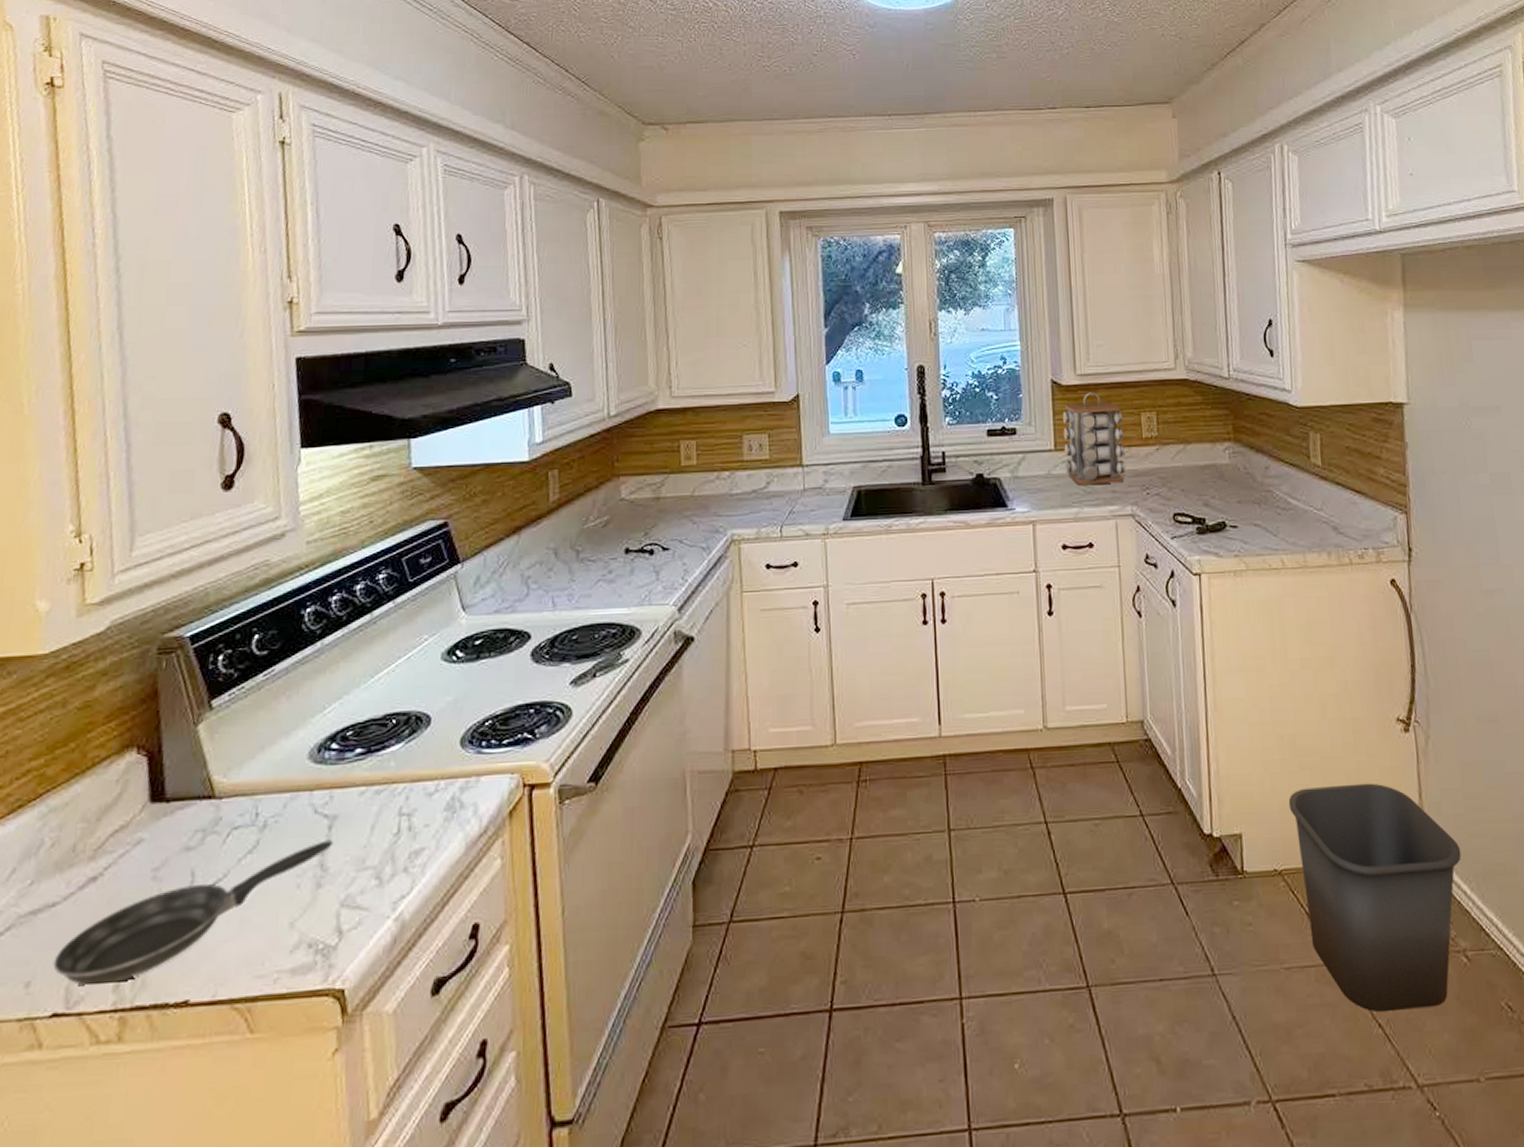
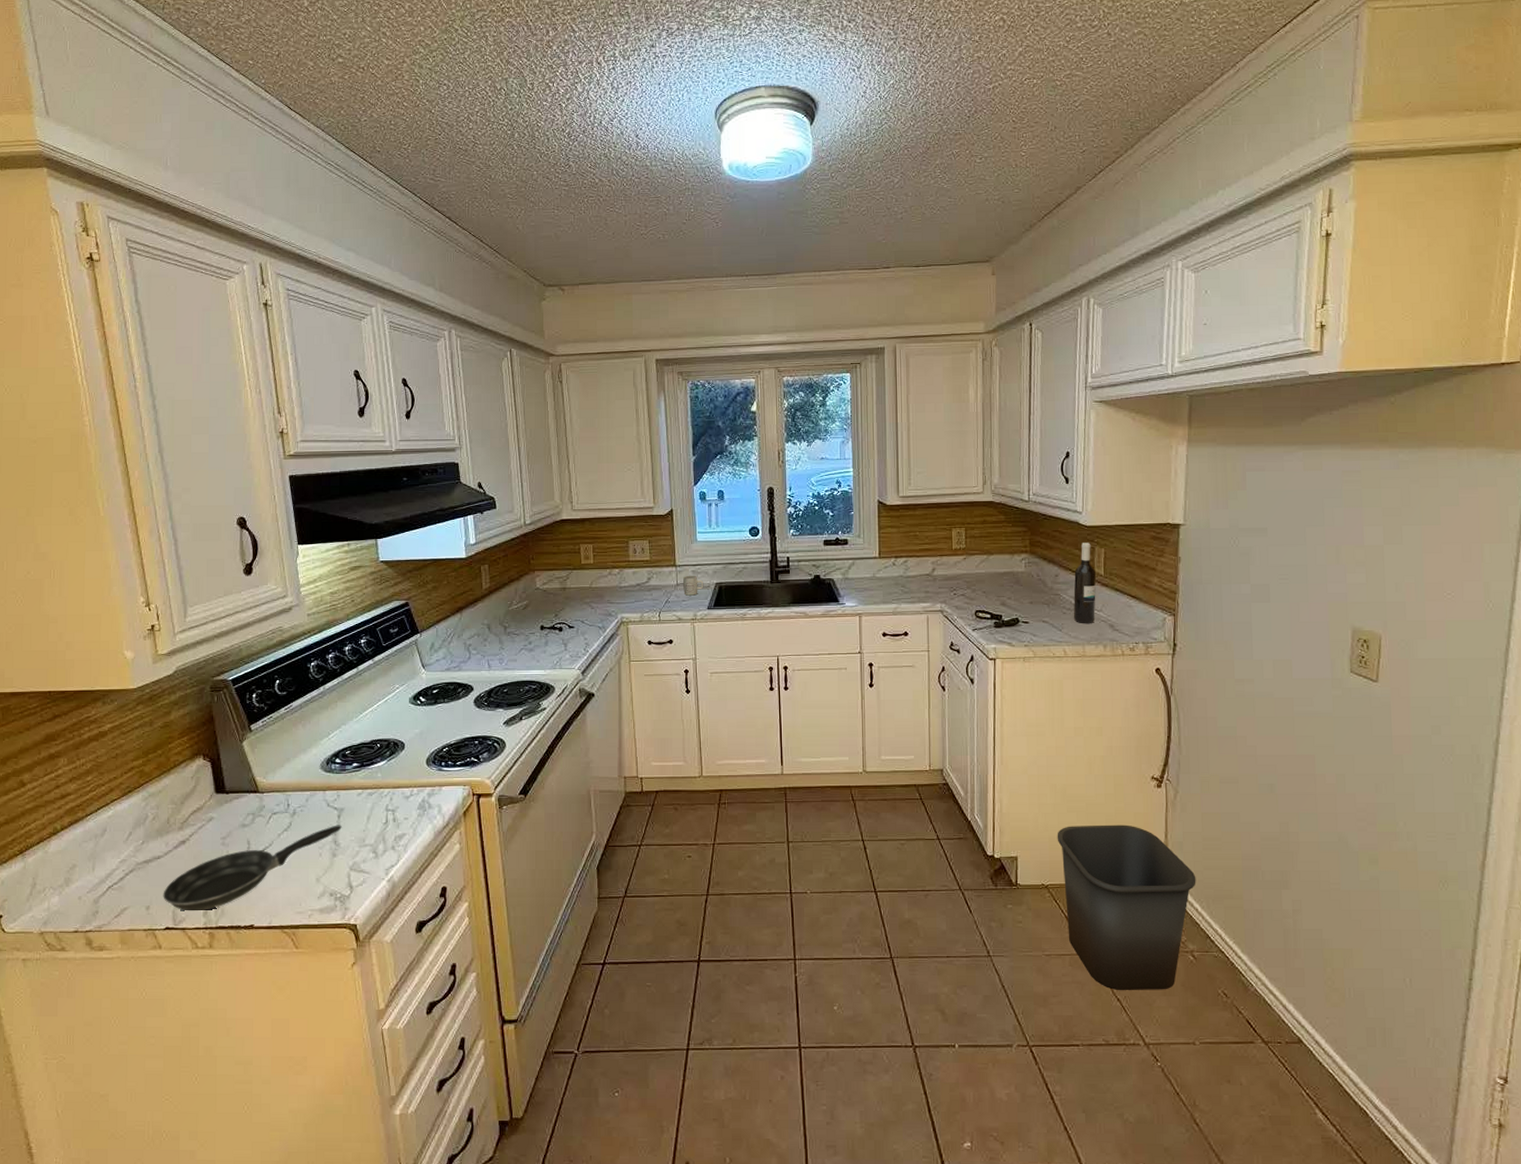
mug: none [812,477,838,504] -> present [683,575,704,596]
spice rack: present [1062,391,1126,486] -> none [886,510,937,587]
wine bottle: none [1287,427,1316,526] -> present [1073,543,1097,623]

